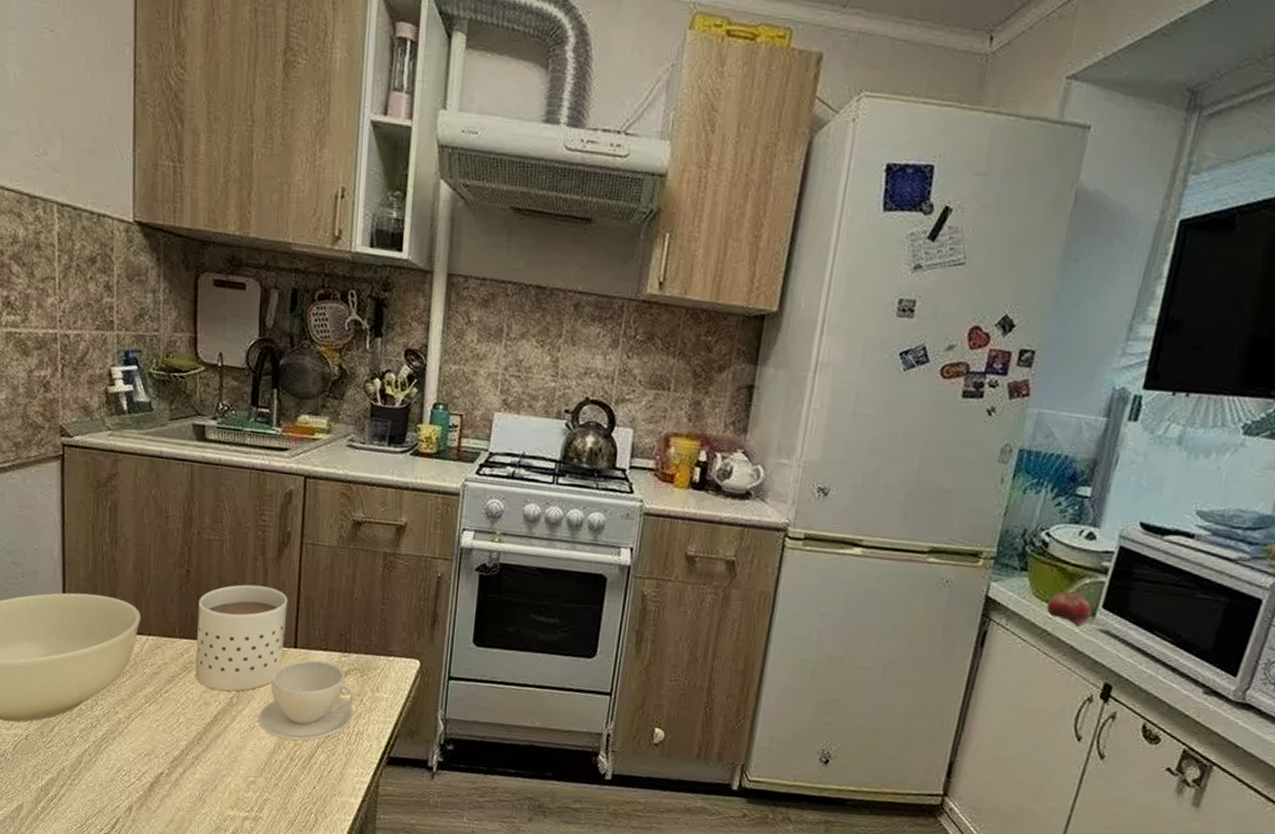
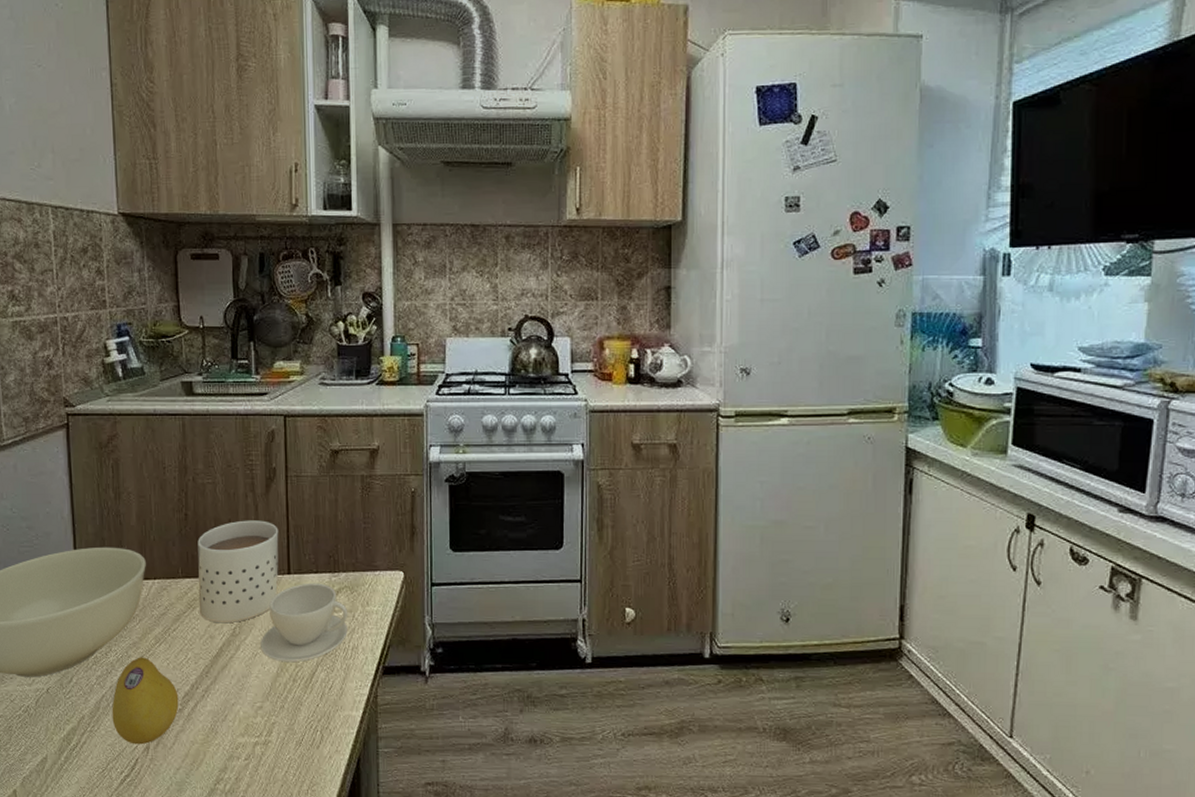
fruit: none [94,714,167,805] -> present [112,657,179,745]
fruit: present [1046,591,1092,626] -> none [963,434,1004,463]

